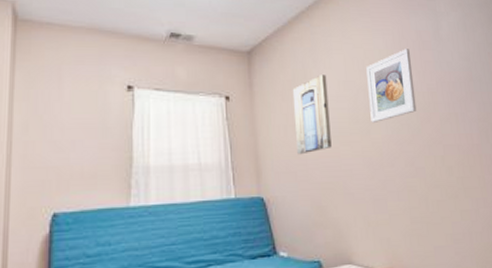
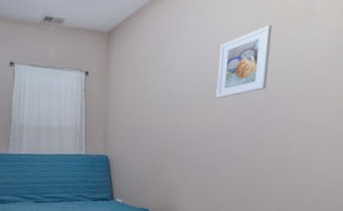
wall art: present [292,75,332,155] -> none [141,52,179,124]

